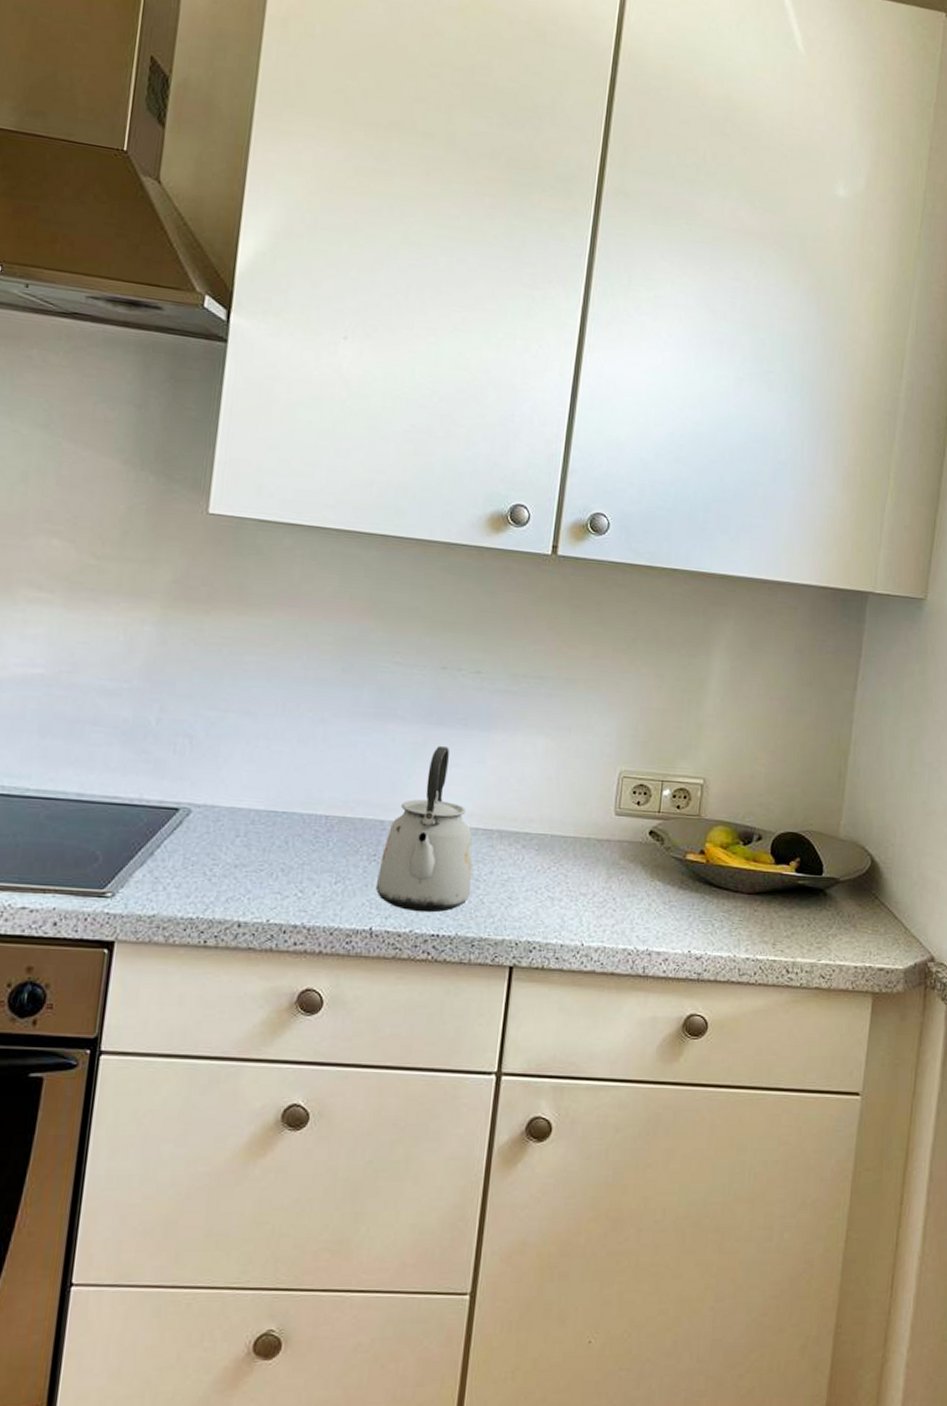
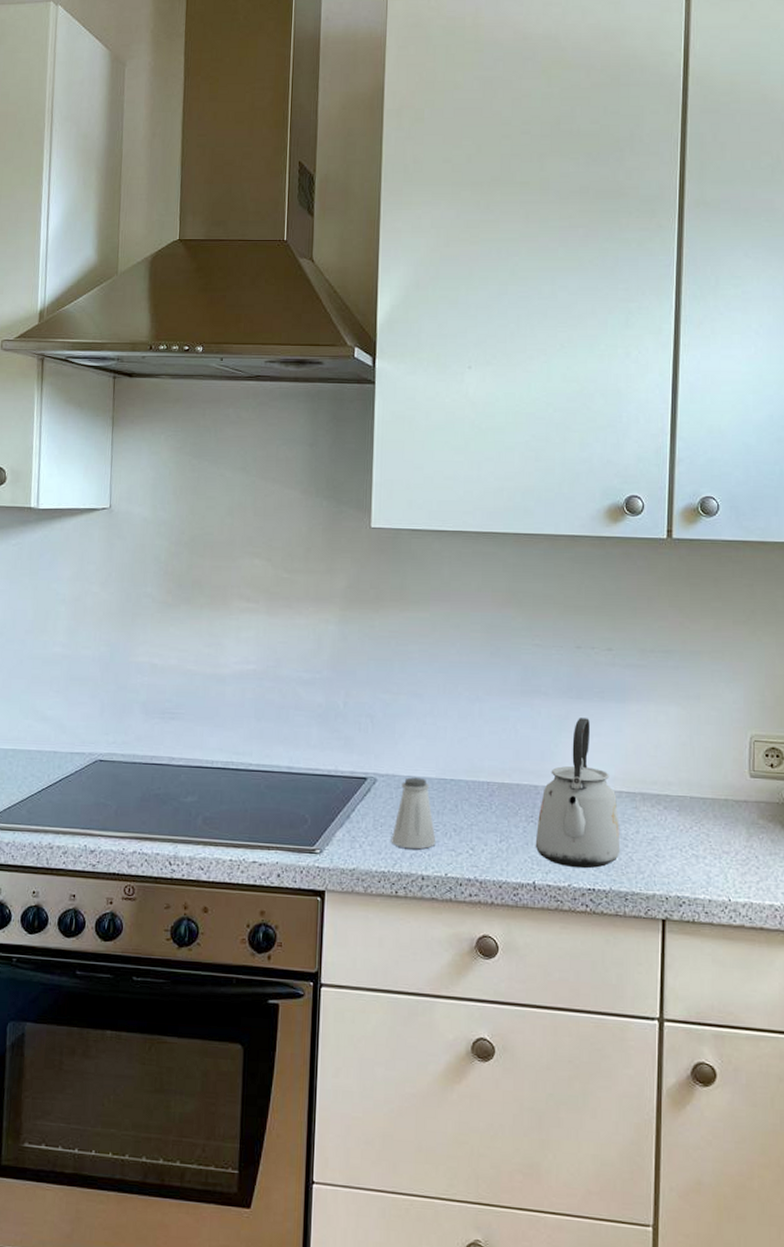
saltshaker: none [203,808,259,891] -> present [391,777,436,849]

